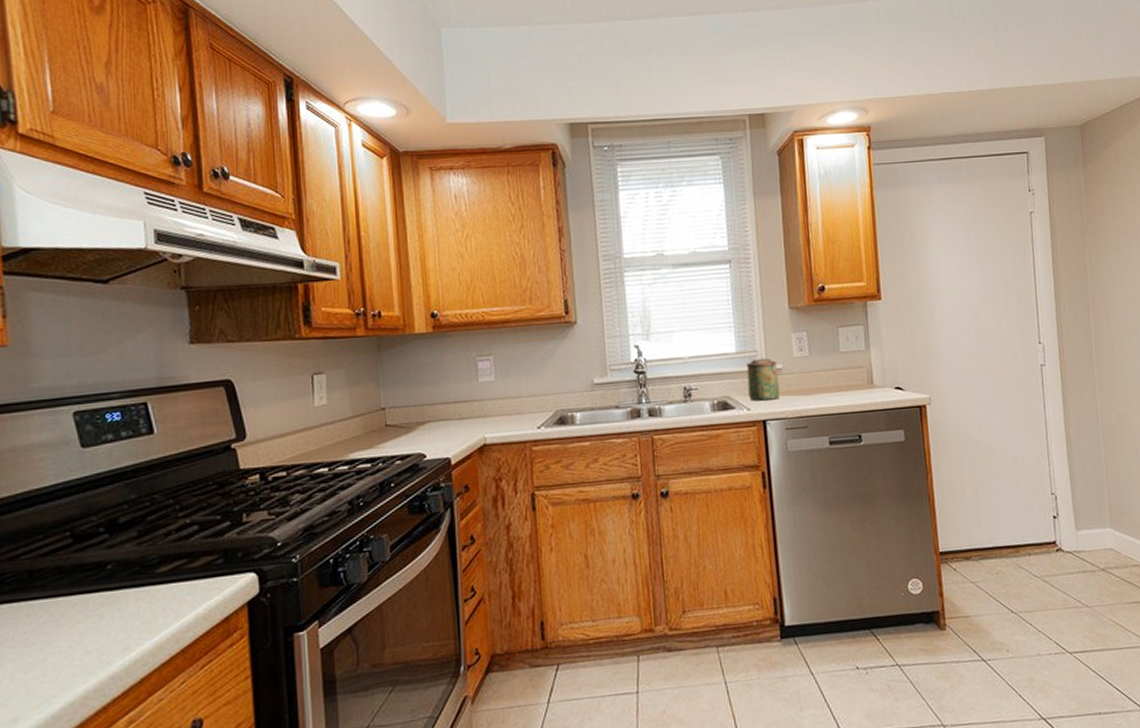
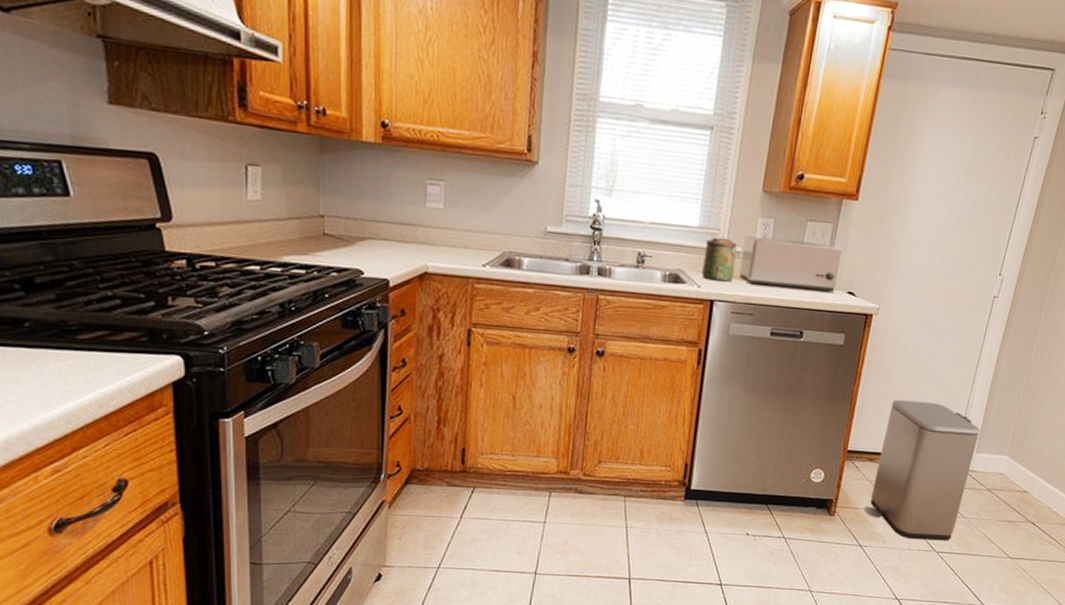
toaster: none [781,345,882,398] -> present [739,235,843,292]
pedal bin: none [971,483,1081,643] -> present [864,399,980,541]

